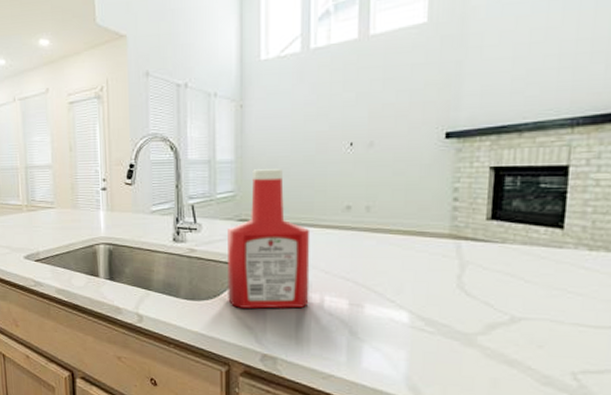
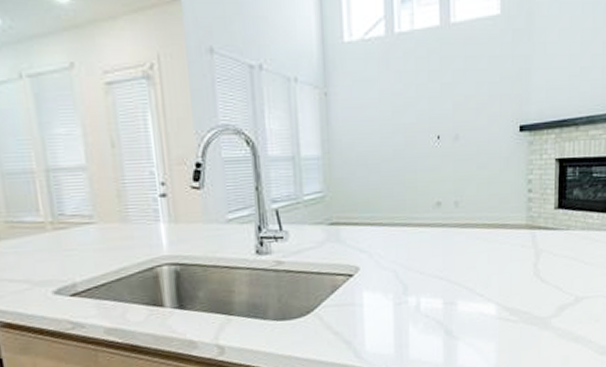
ketchup bottle: present [228,169,311,309] -> none [318,165,406,322]

